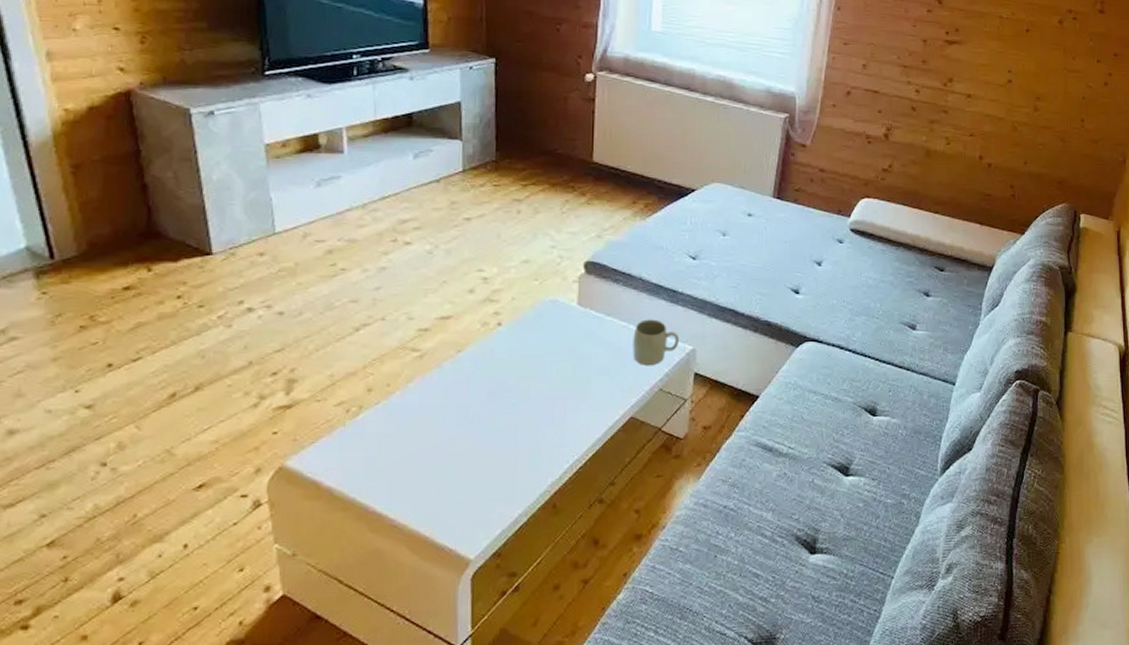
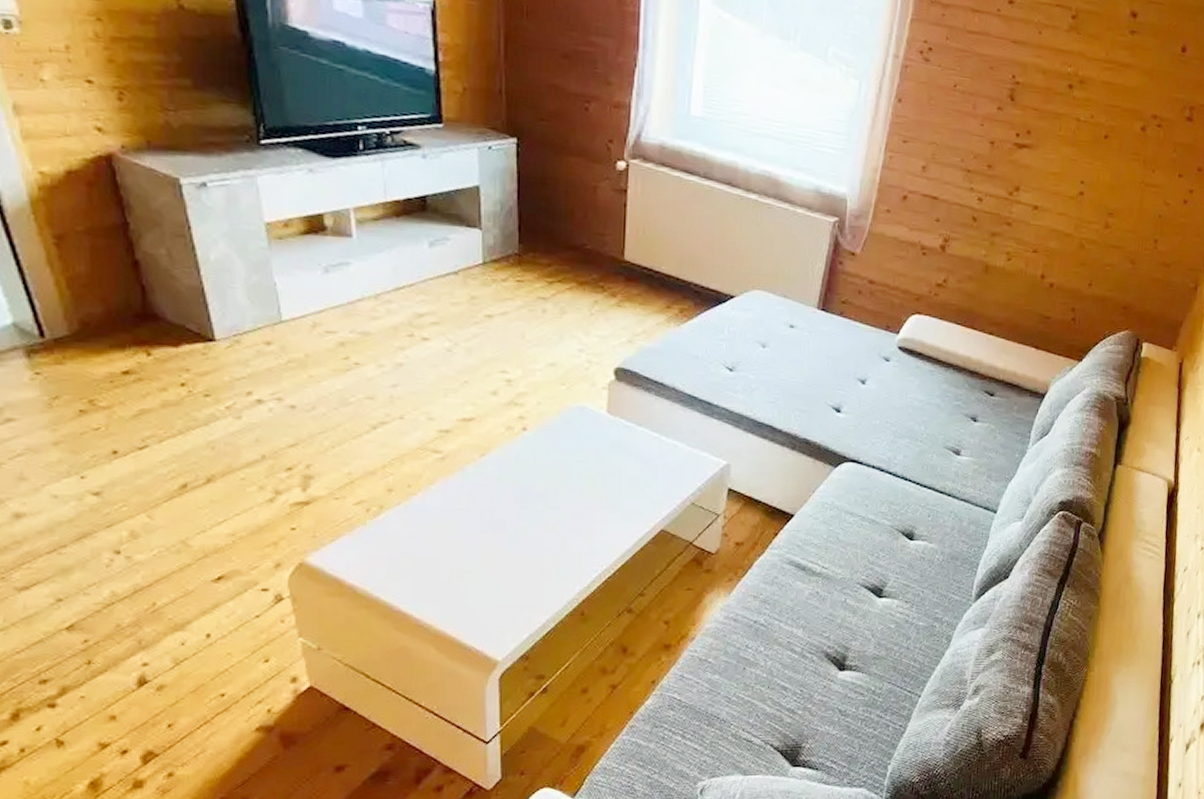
mug: present [633,319,679,365] -> none [664,431,713,478]

